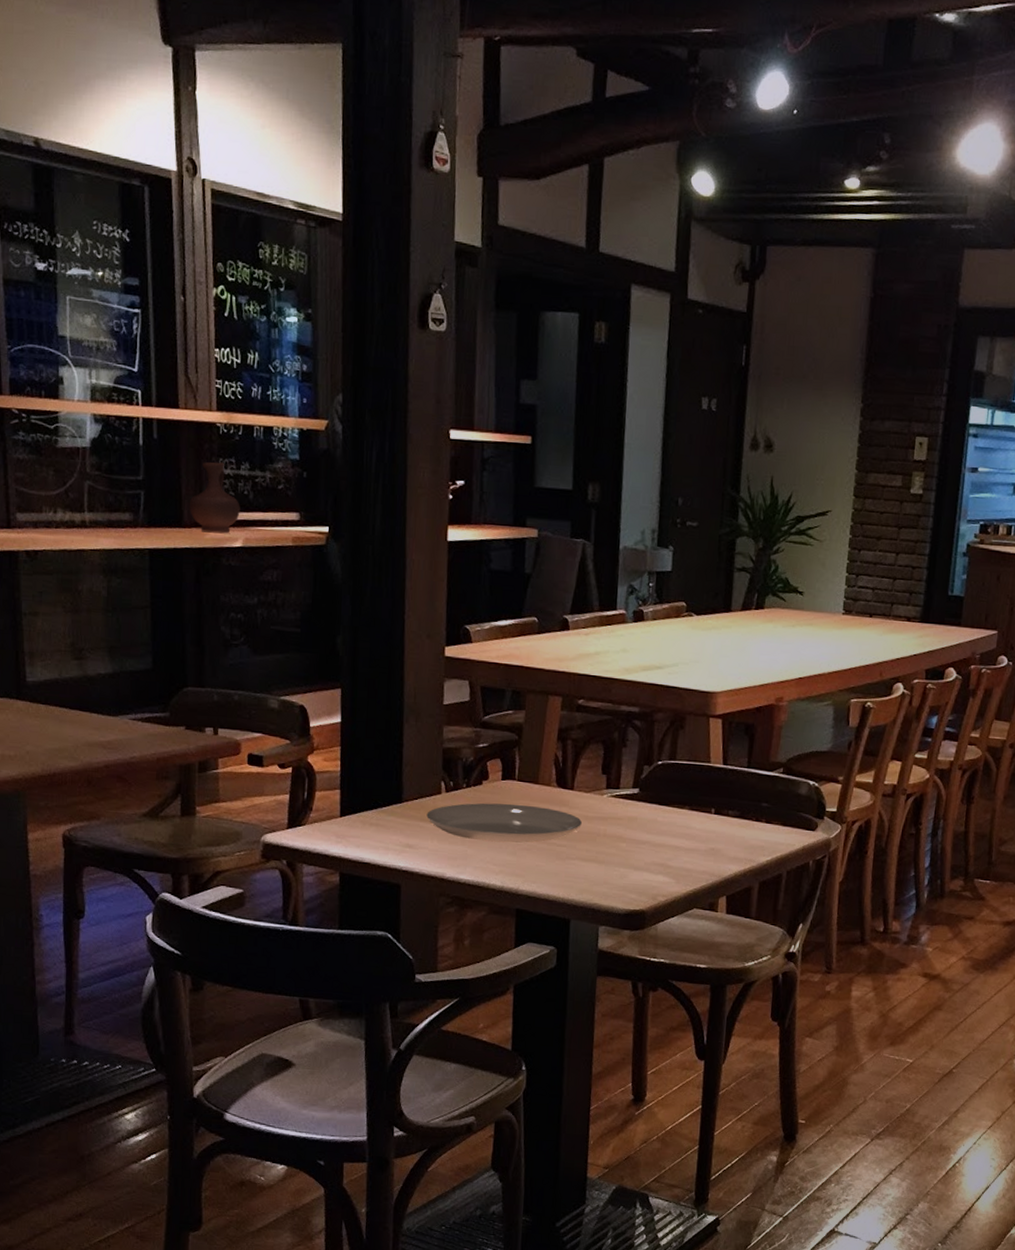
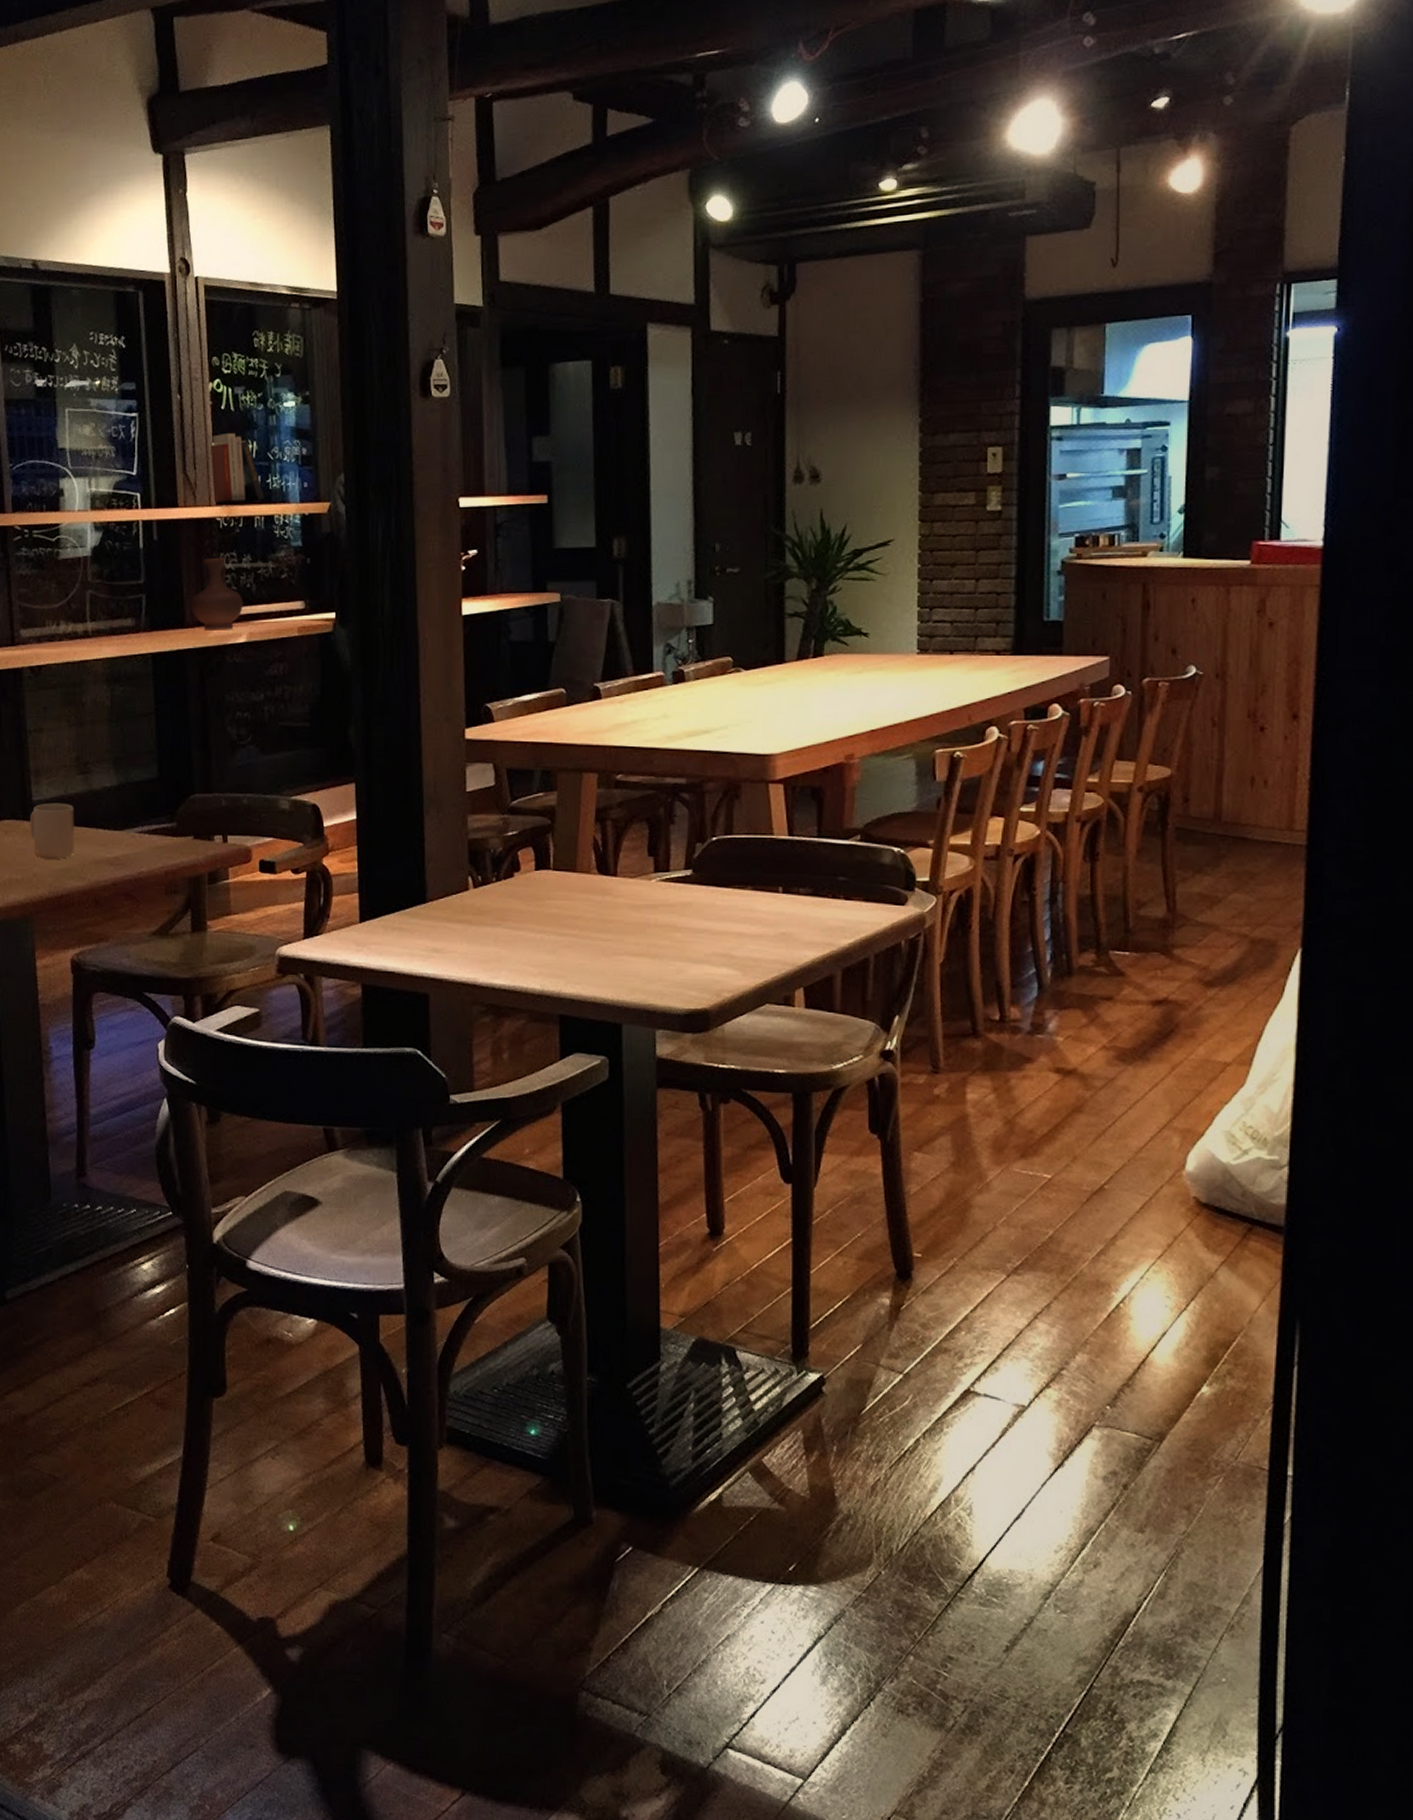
cup: none [23,684,69,739] -> present [30,803,75,859]
books: none [212,341,265,411] -> present [210,433,265,502]
plate: present [426,803,582,844] -> none [454,896,628,941]

